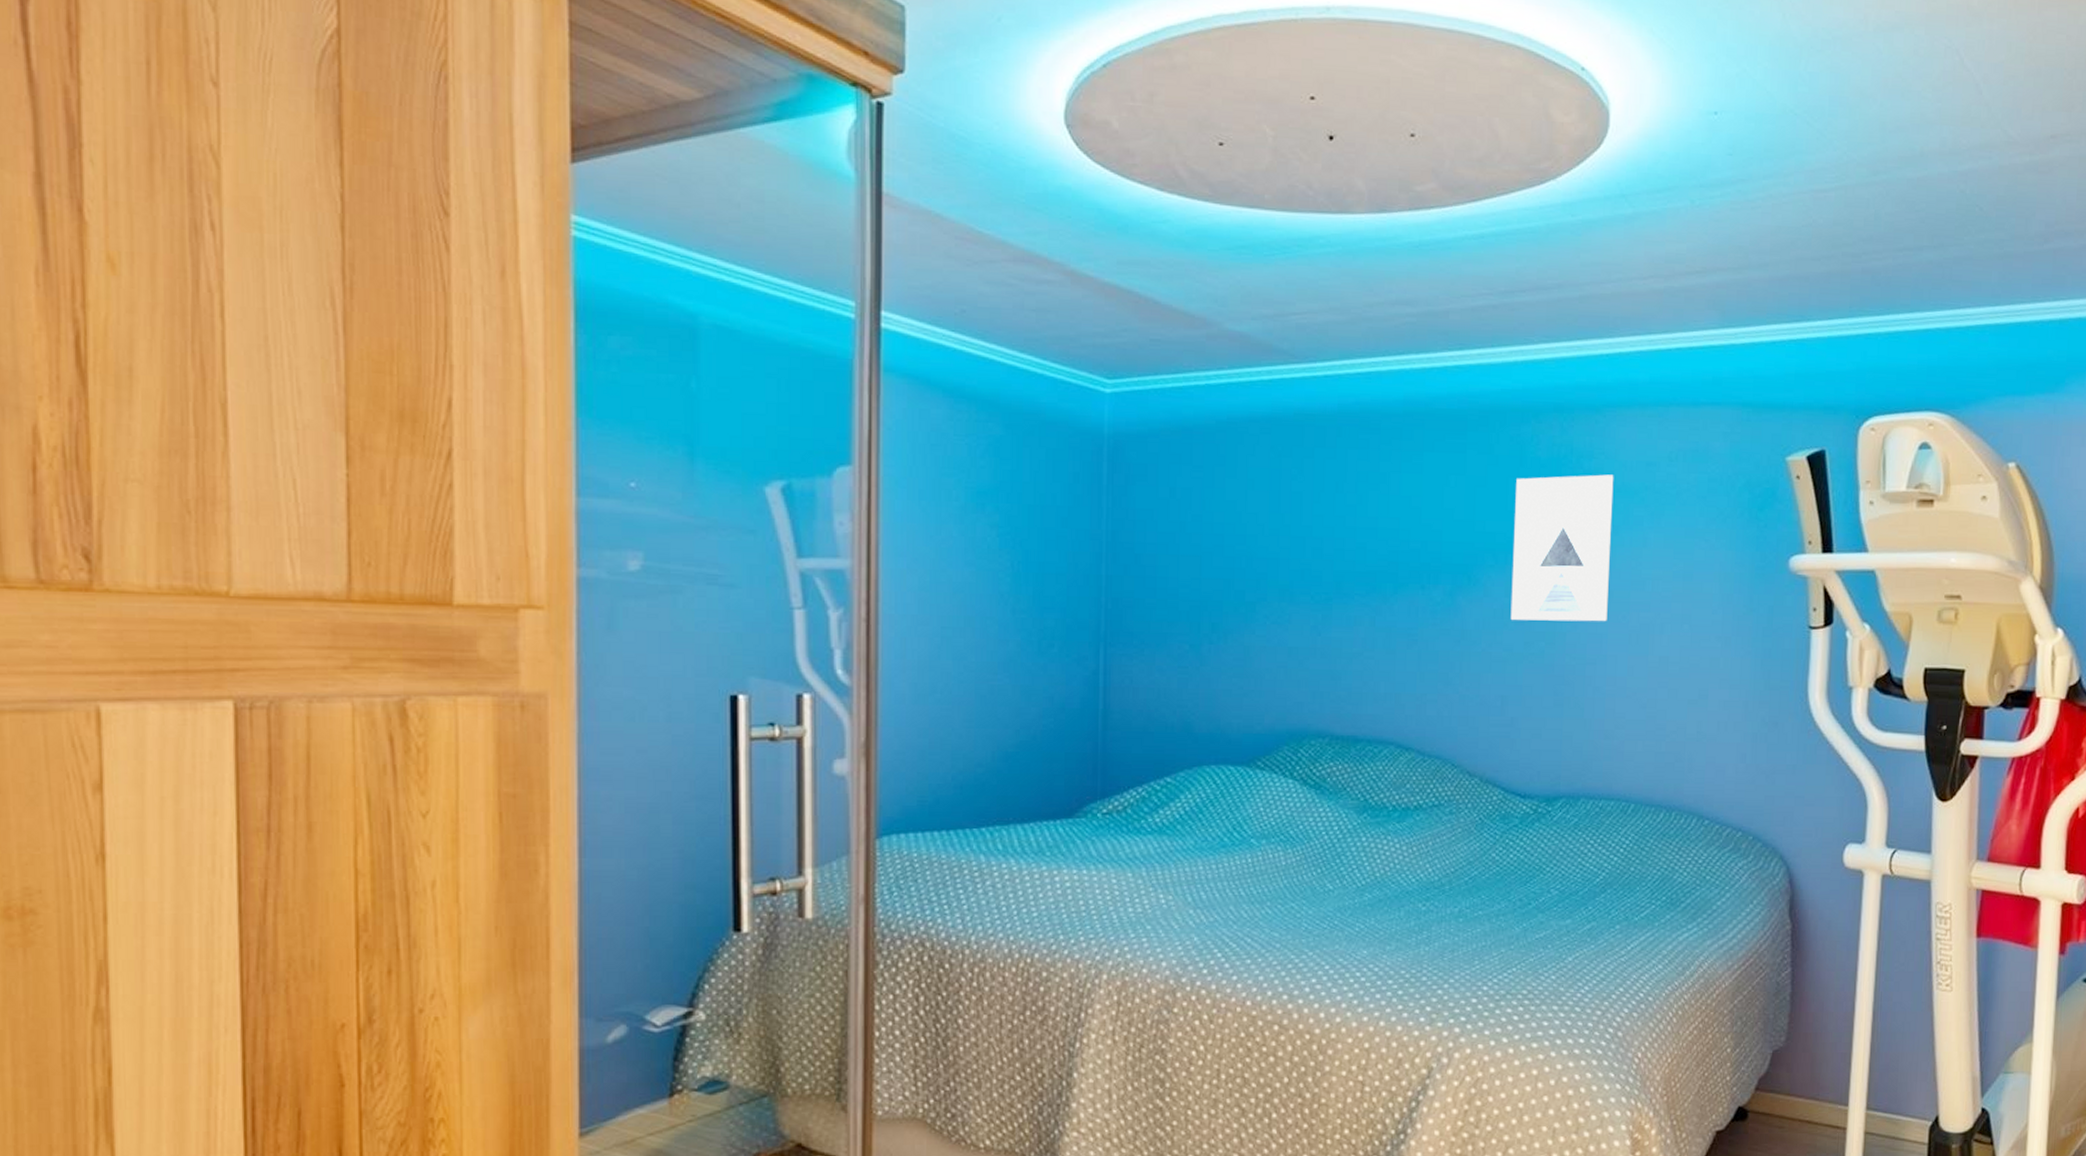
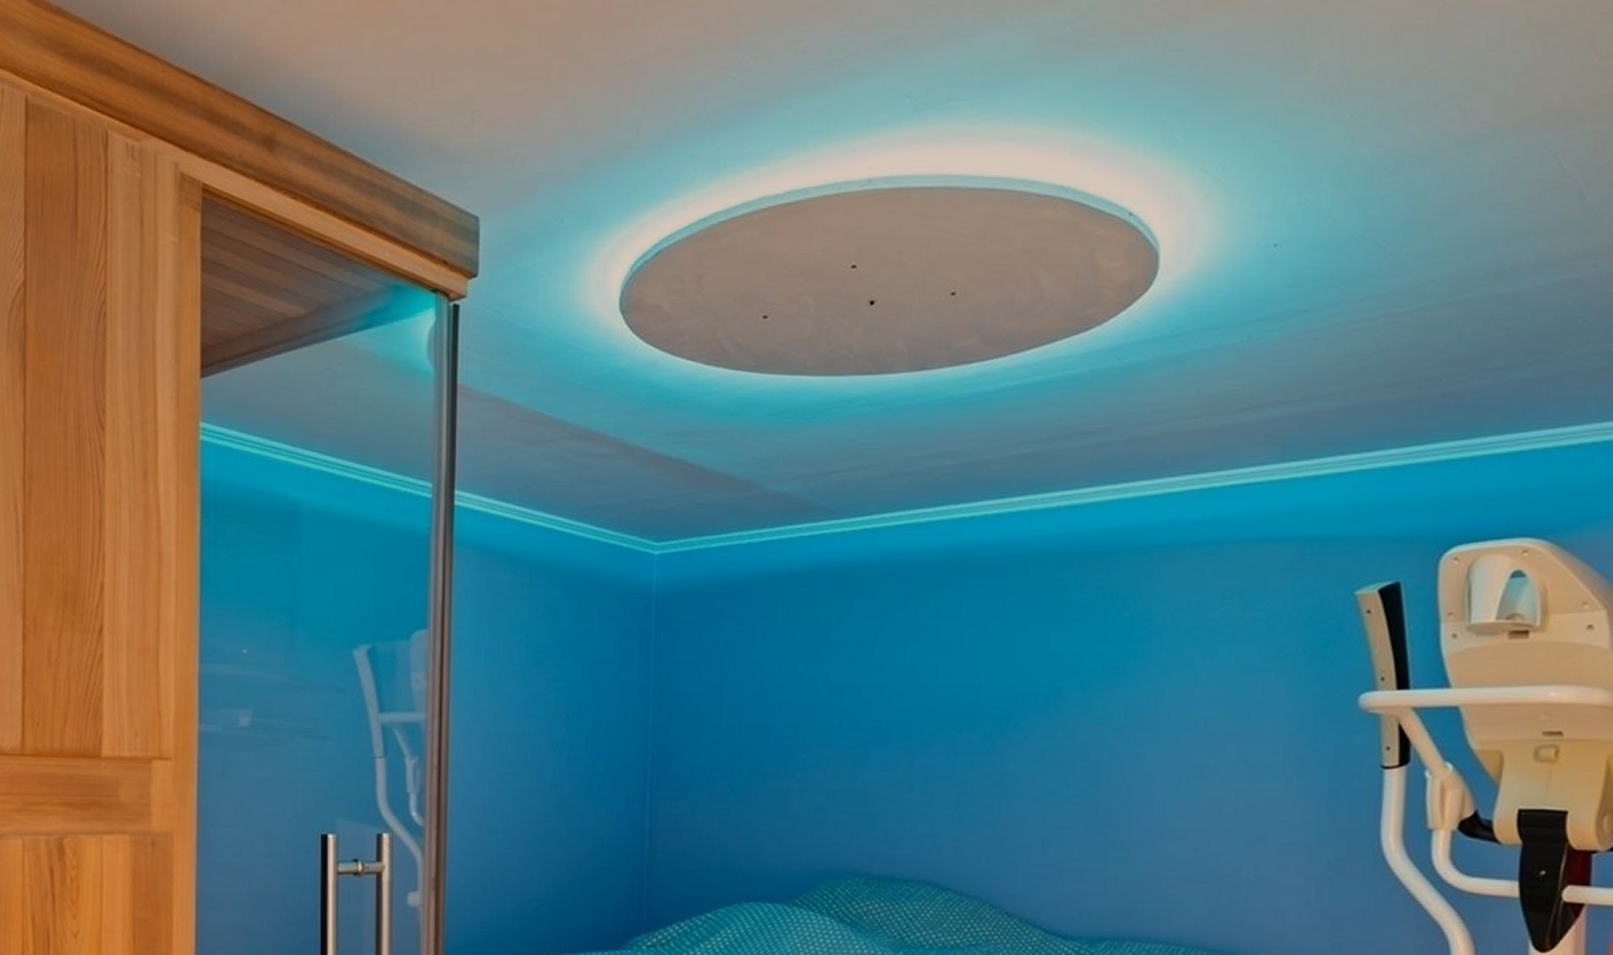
wall art: present [1510,474,1614,622] -> none [1052,615,1163,763]

